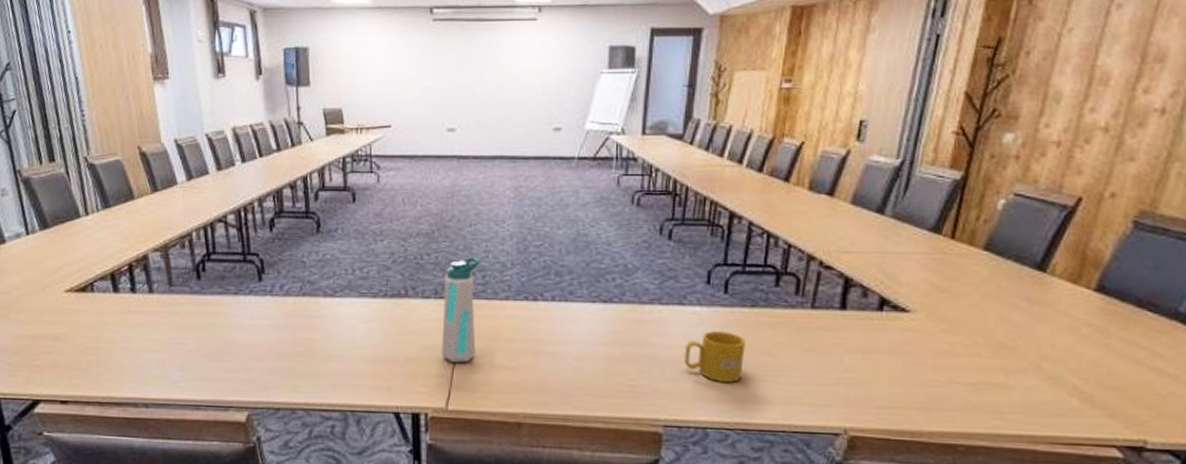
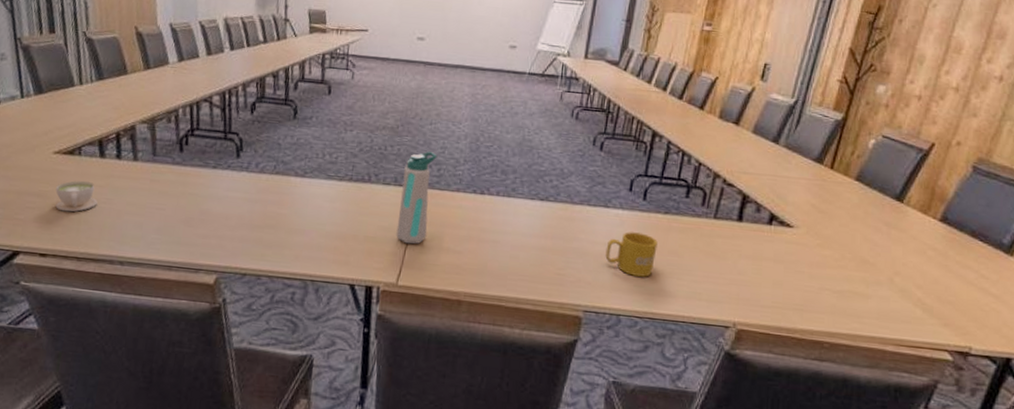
coffee cup: none [71,318,115,354] -> present [55,180,98,212]

